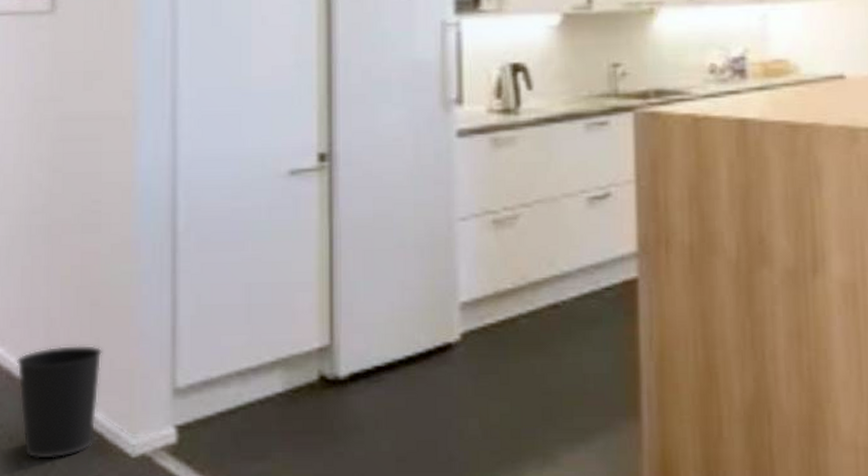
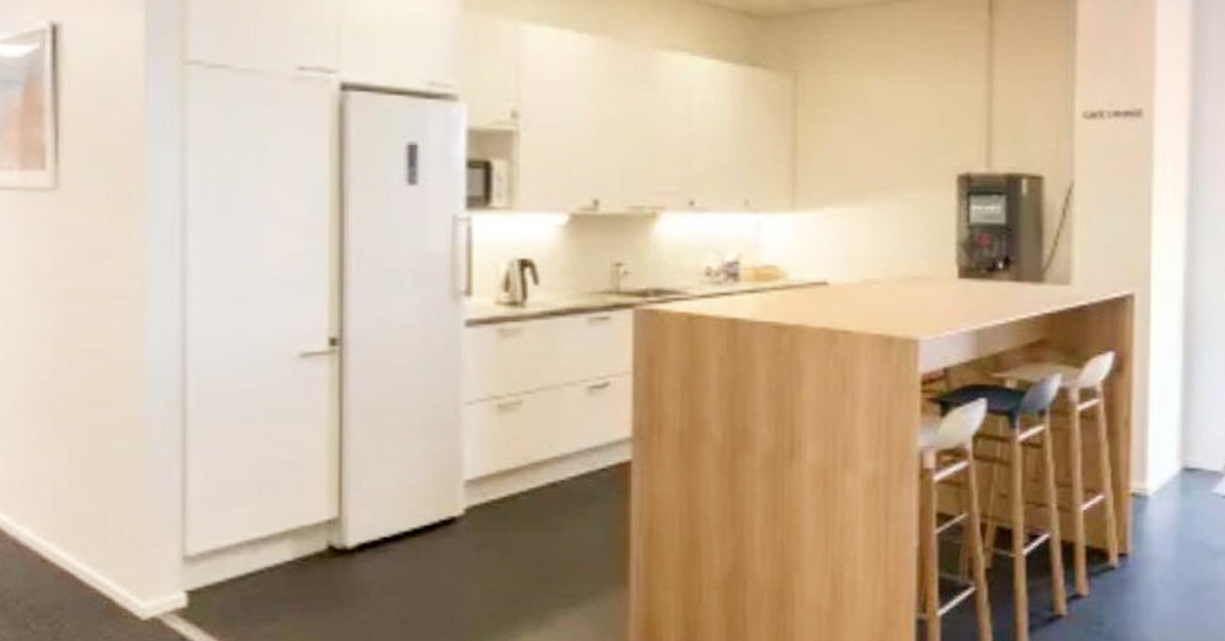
wastebasket: present [16,344,103,460] -> none [22,514,112,622]

